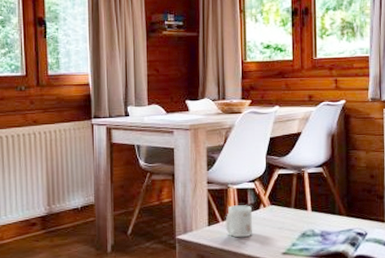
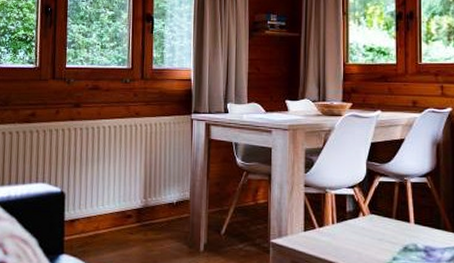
mug: present [225,205,253,238] -> none [322,211,351,247]

